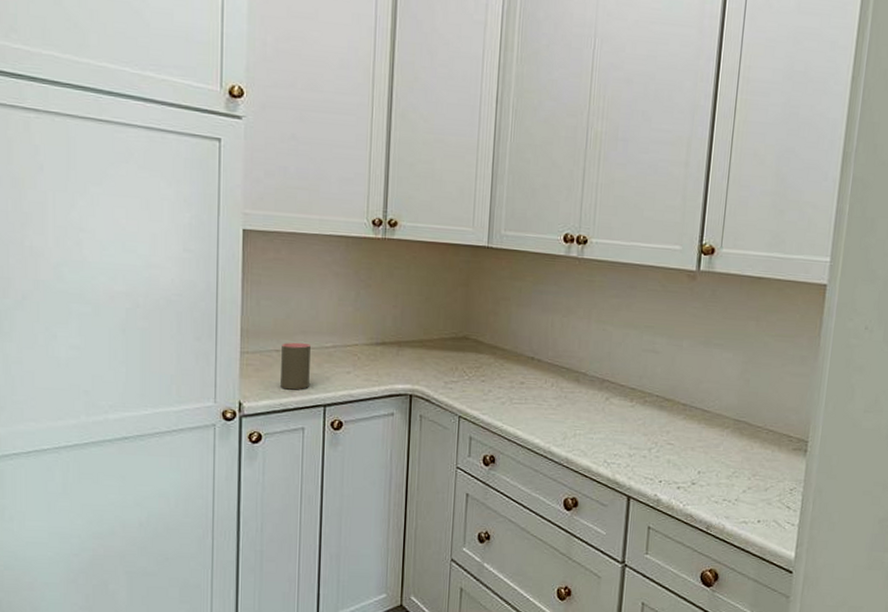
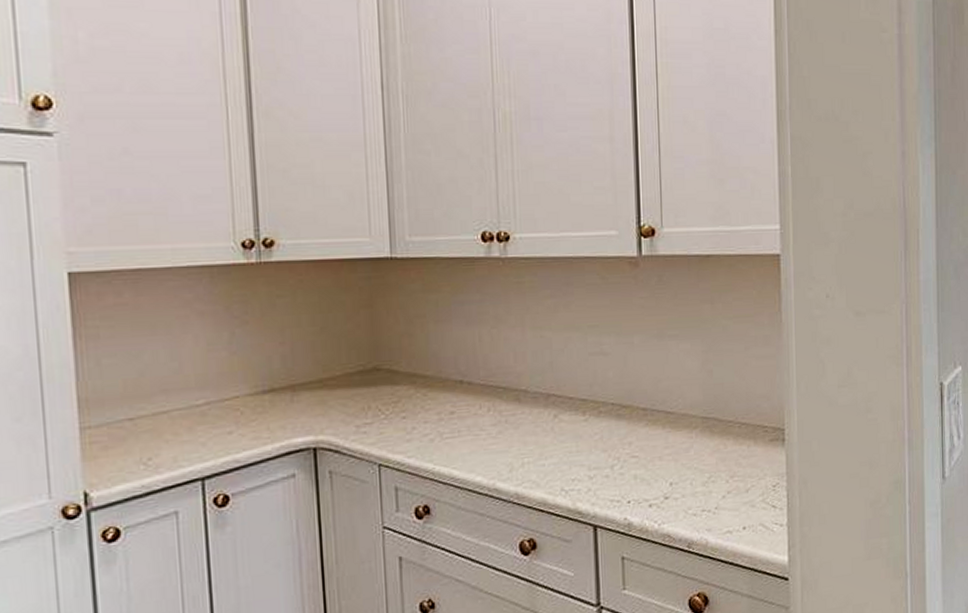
cup: present [281,342,311,390] -> none [136,403,179,467]

